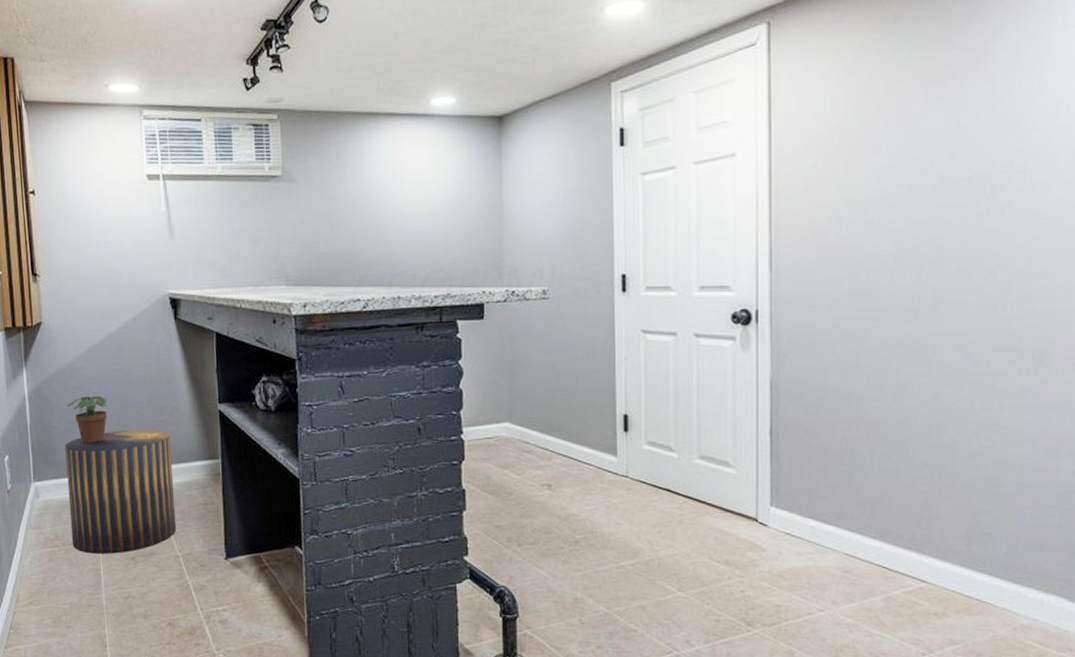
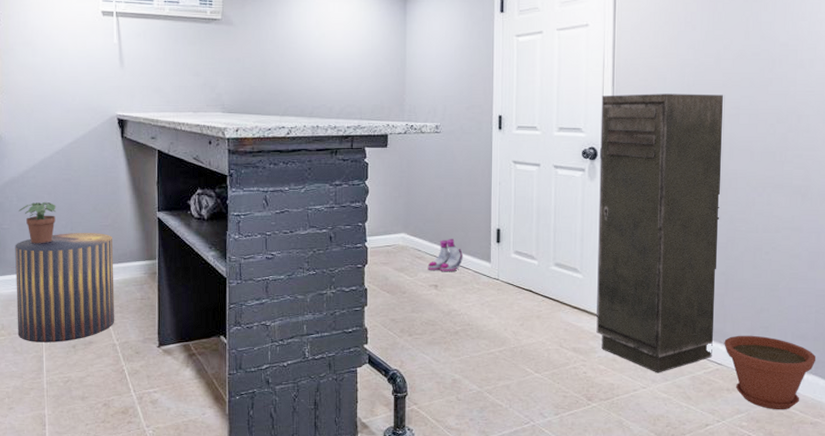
boots: none [538,428,583,468] -> present [427,239,464,271]
storage cabinet: none [755,234,924,593] -> present [596,93,725,373]
plant pot: none [929,544,1061,641] -> present [724,335,816,410]

